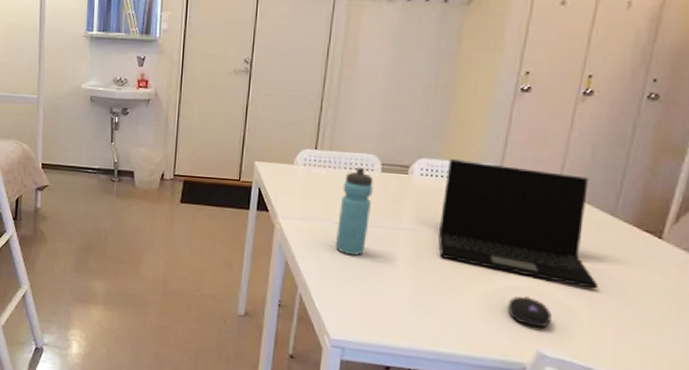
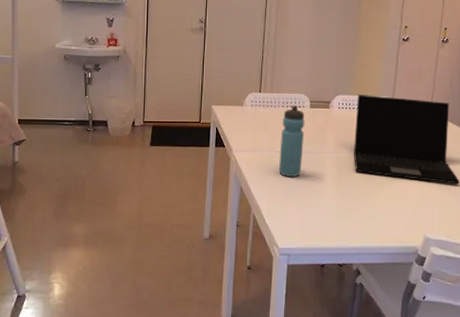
computer mouse: present [507,296,552,328] -> none [403,195,432,218]

